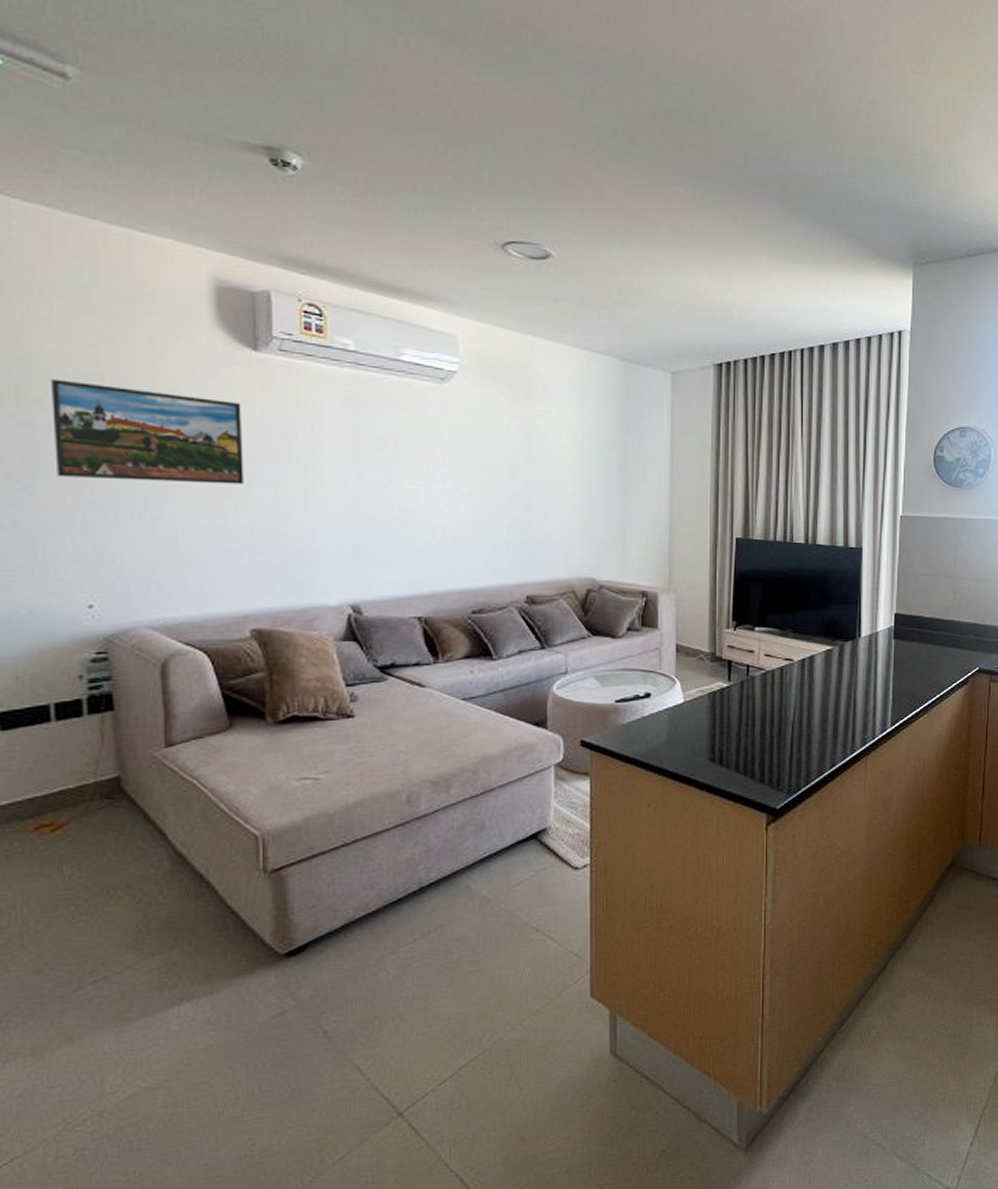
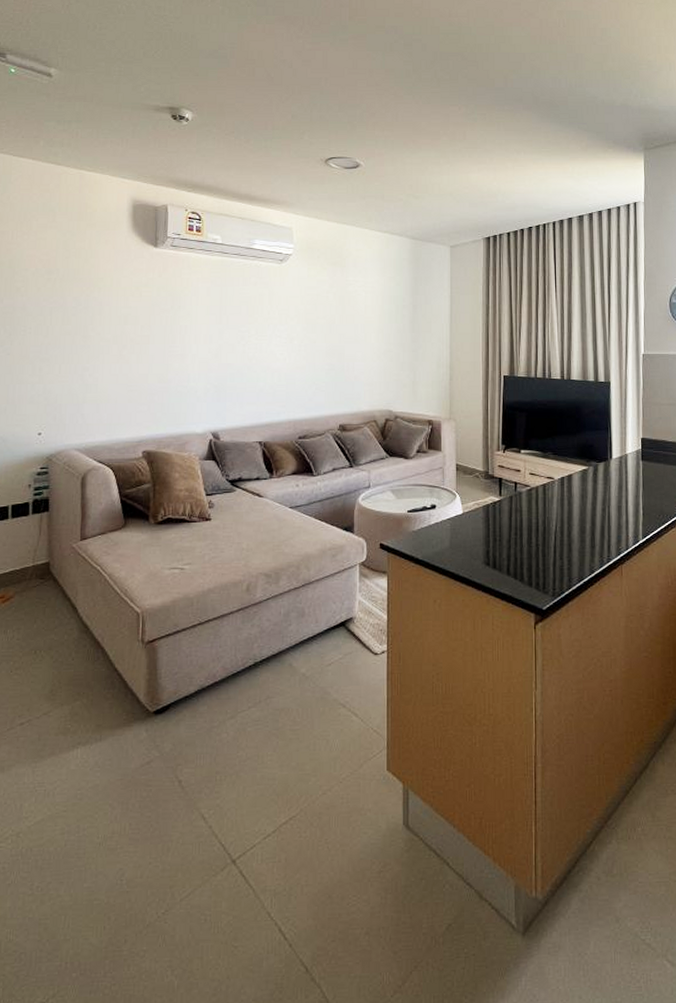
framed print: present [50,379,244,484] -> none [25,274,145,343]

